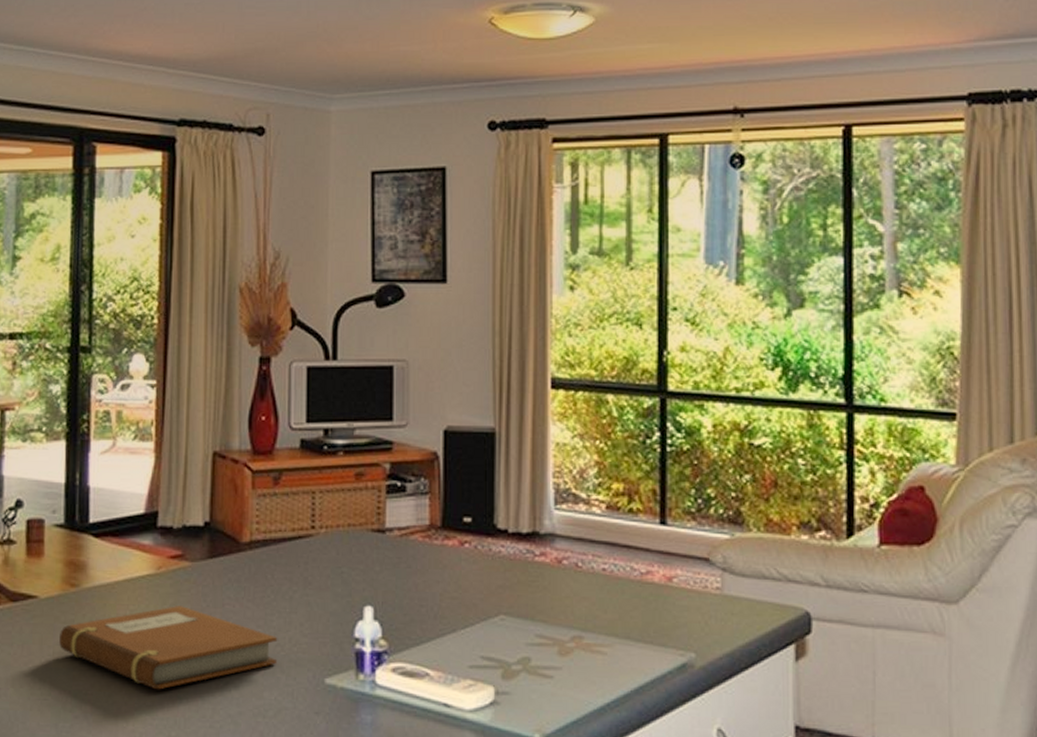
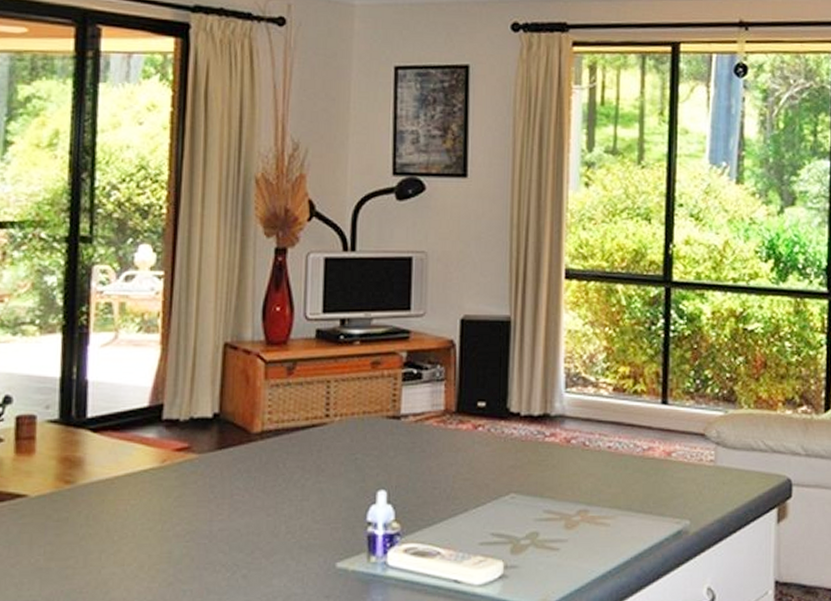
notebook: present [59,606,278,690] -> none [51,498,289,584]

